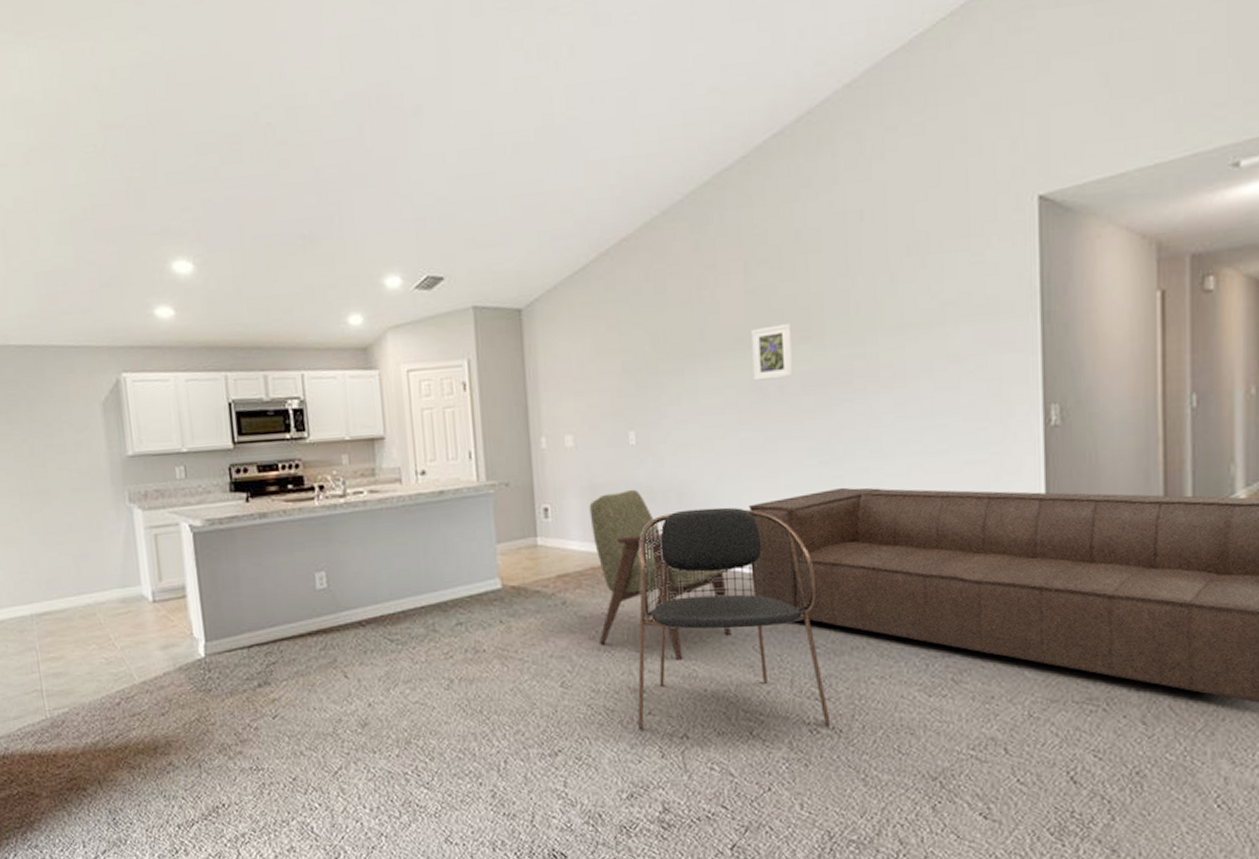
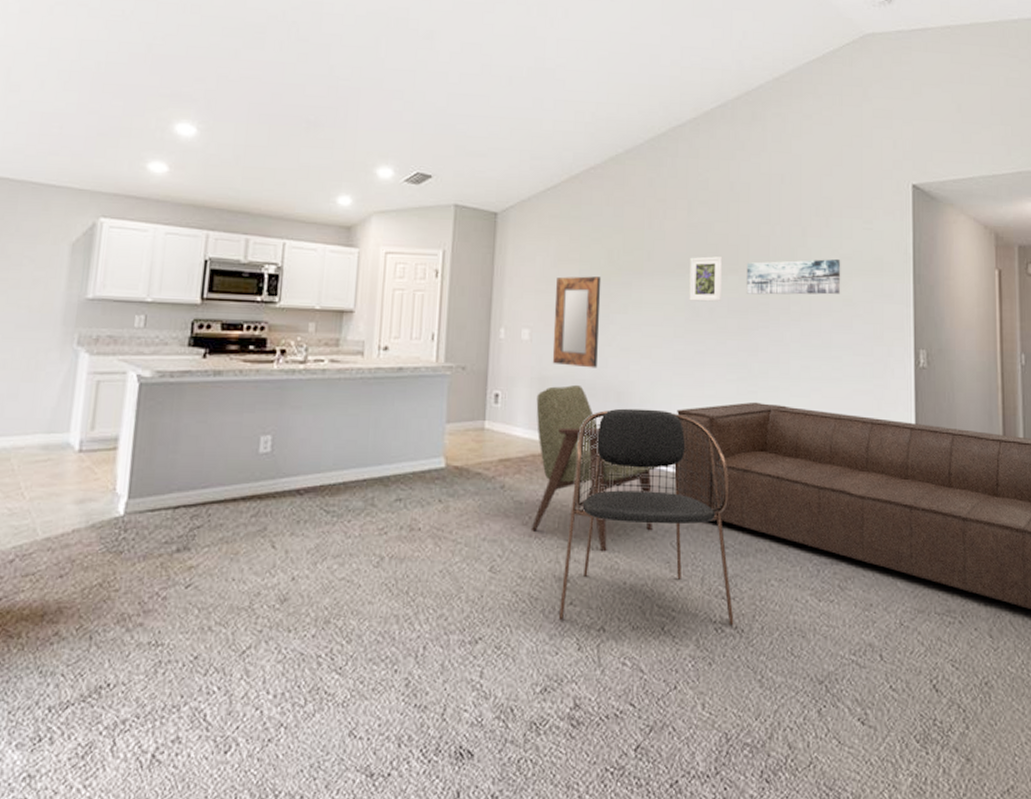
home mirror: none [596,366,653,470] -> present [552,276,602,368]
wall art: none [821,307,944,364] -> present [746,259,841,295]

